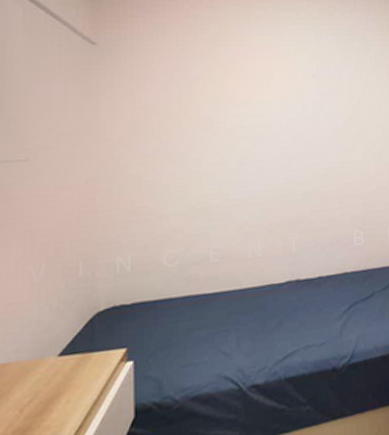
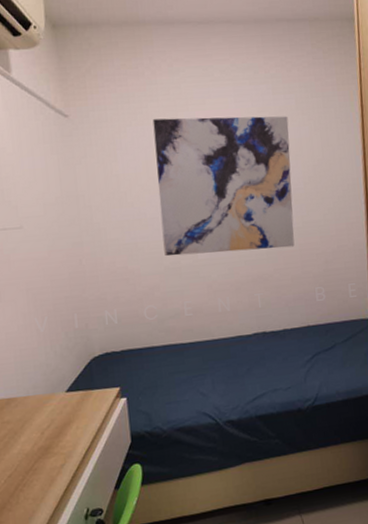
wall art: none [189,52,333,196] -> present [152,116,295,257]

